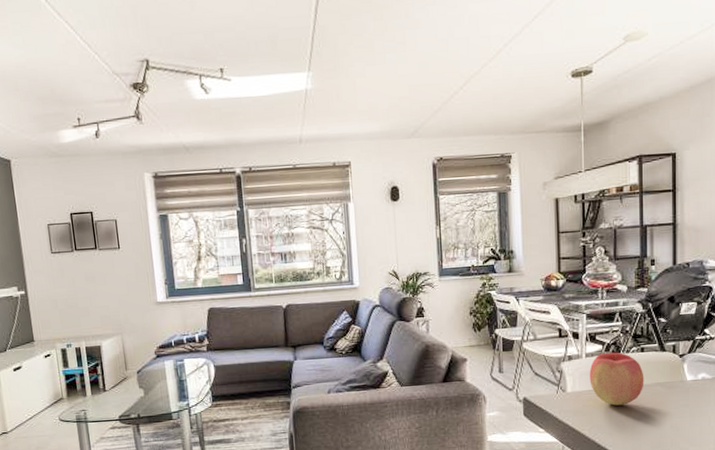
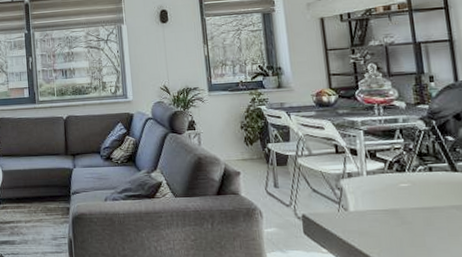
apple: present [589,352,644,406] -> none [372,170,437,228]

